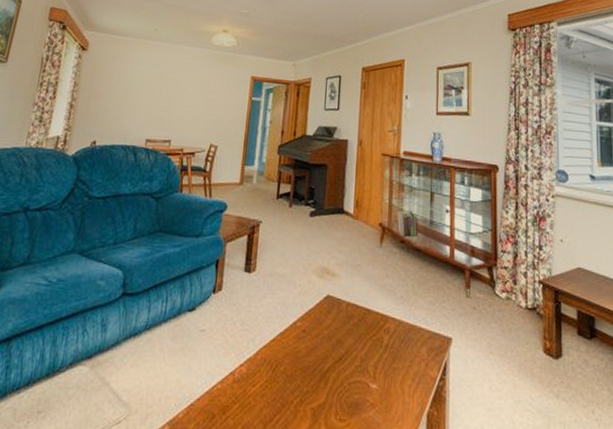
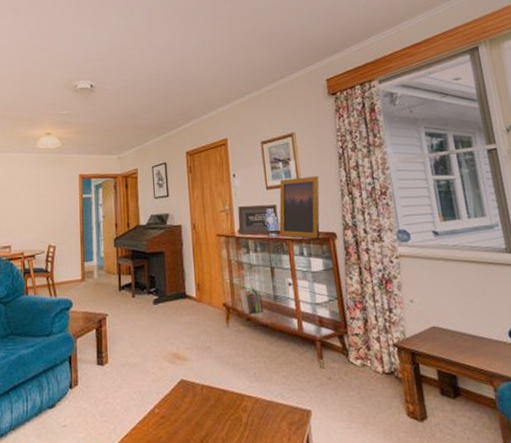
picture frame: none [404,127,444,160] -> present [238,204,279,235]
picture frame: none [444,107,489,170] -> present [279,176,320,239]

